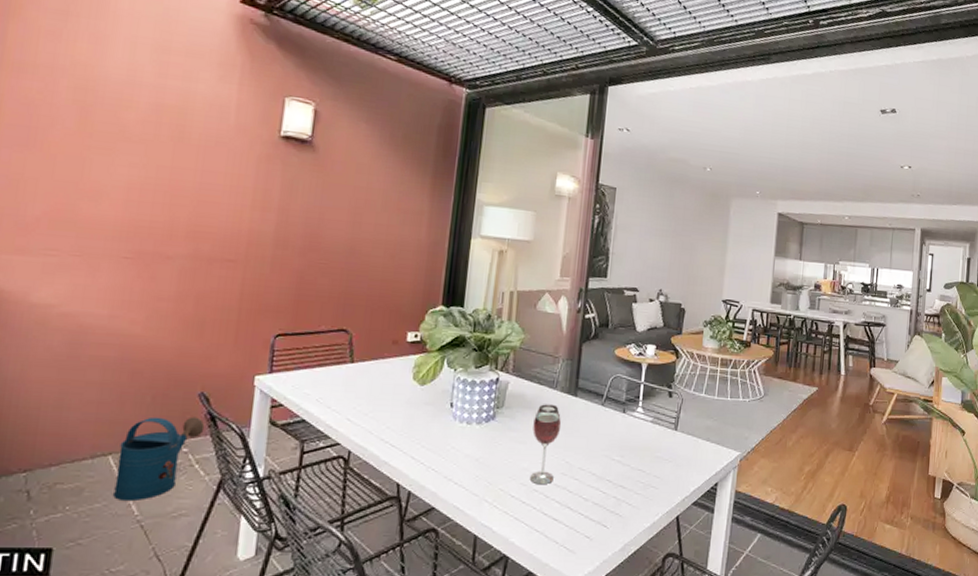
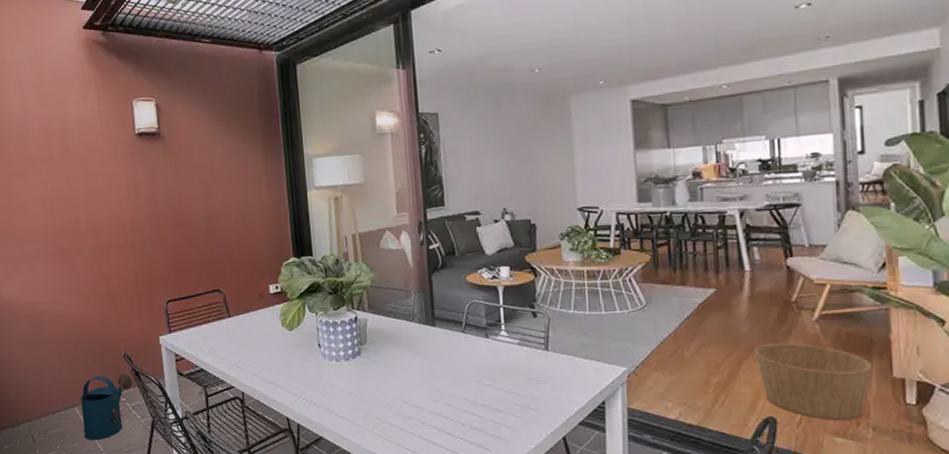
wineglass: present [529,404,562,485] -> none [397,336,427,413]
basket: none [838,439,917,509] -> present [754,343,873,420]

